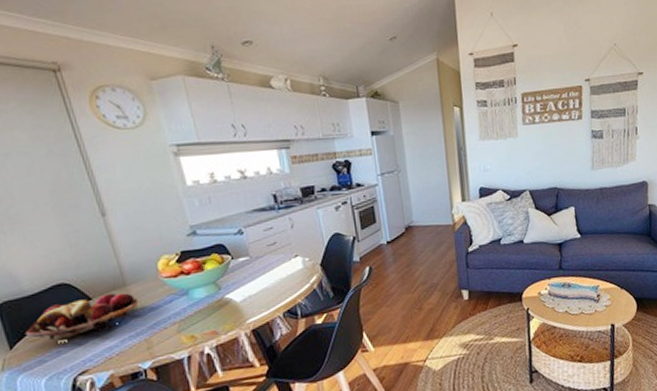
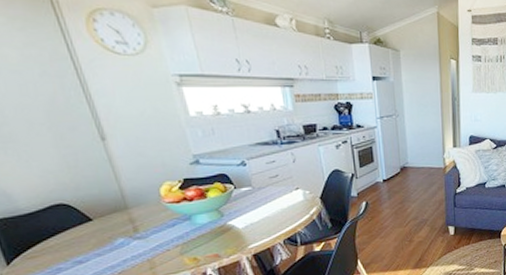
fruit basket: present [25,293,139,340] -> none [23,215,141,257]

